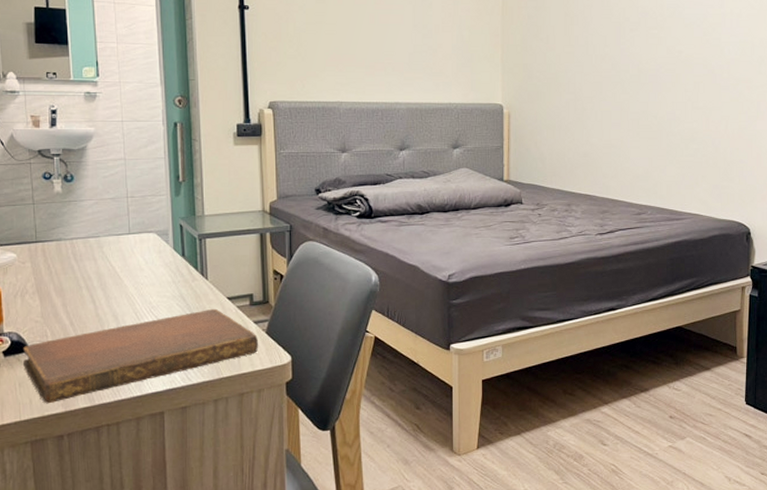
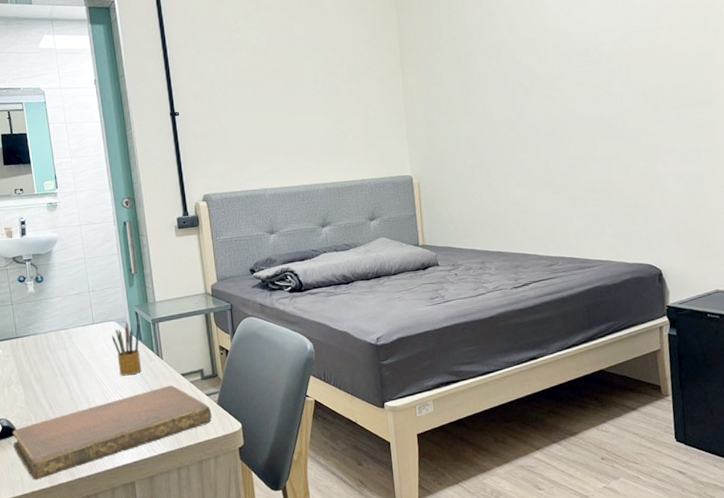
pencil box: none [150,234,184,295] -> present [112,320,142,376]

